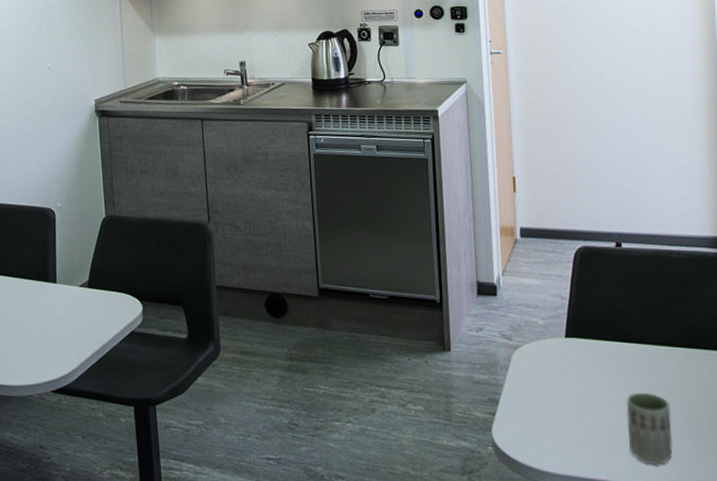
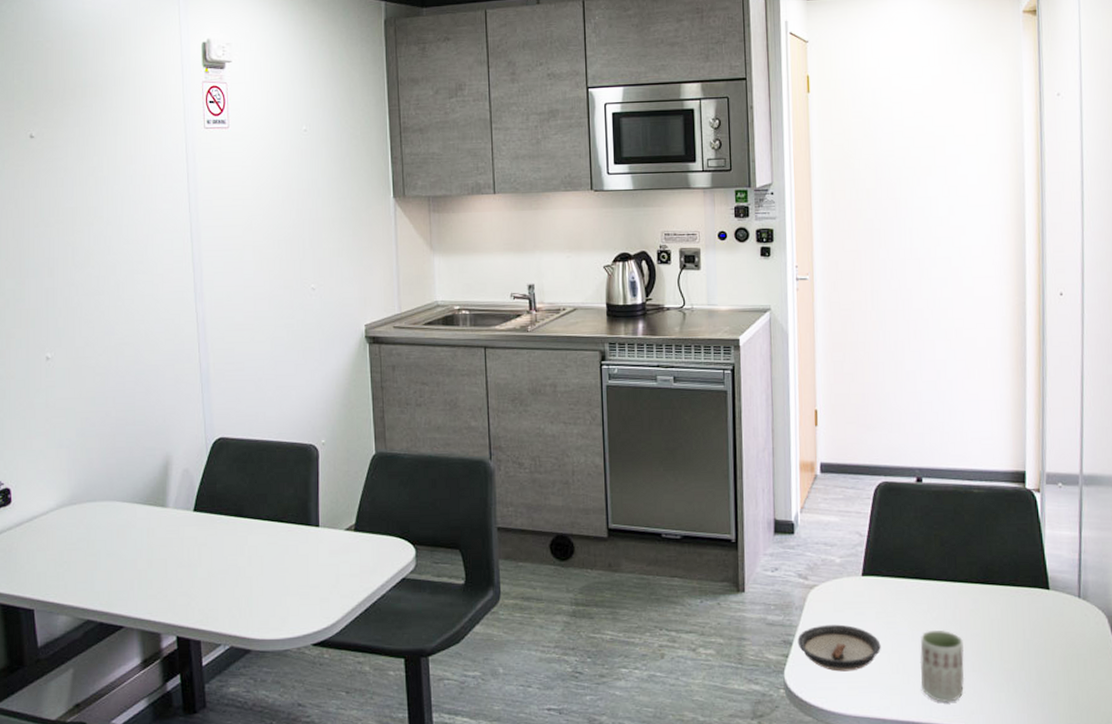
saucer: none [503,384,587,431] -> present [797,624,881,672]

